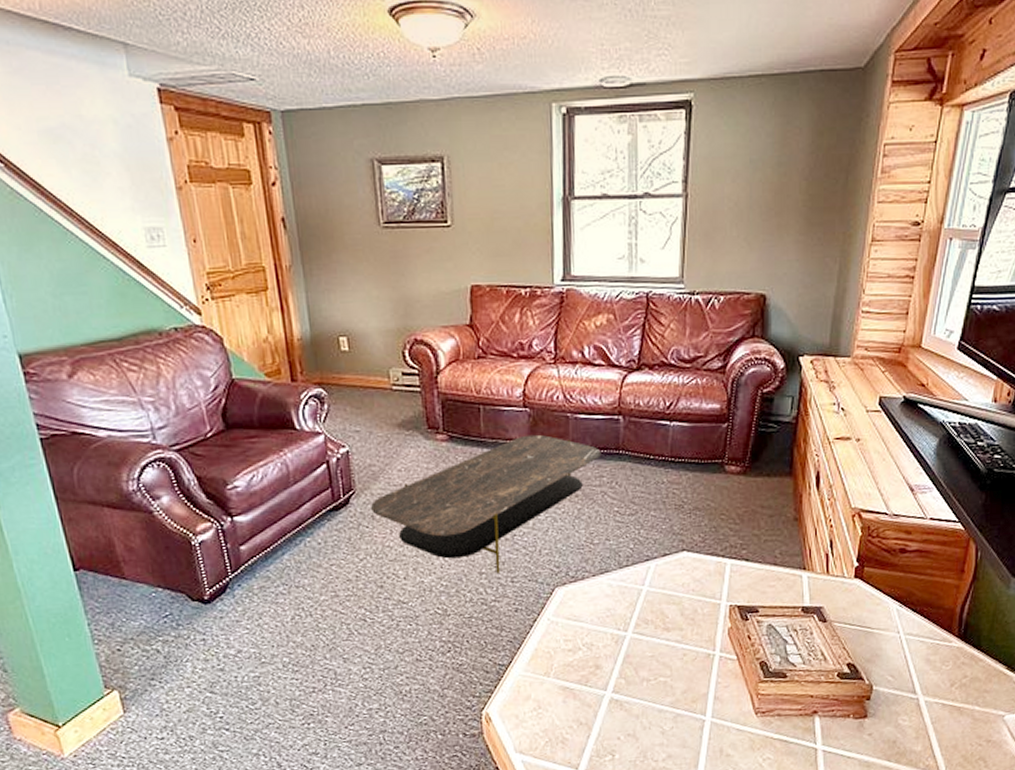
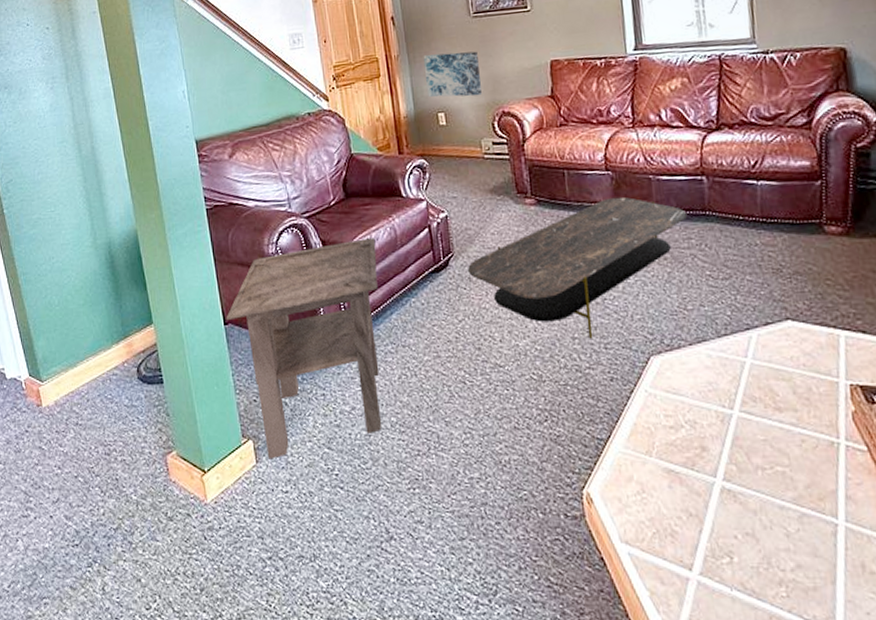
side table: none [75,474,273,708] -> present [226,238,382,459]
wall art: none [321,267,391,320] -> present [423,51,482,97]

